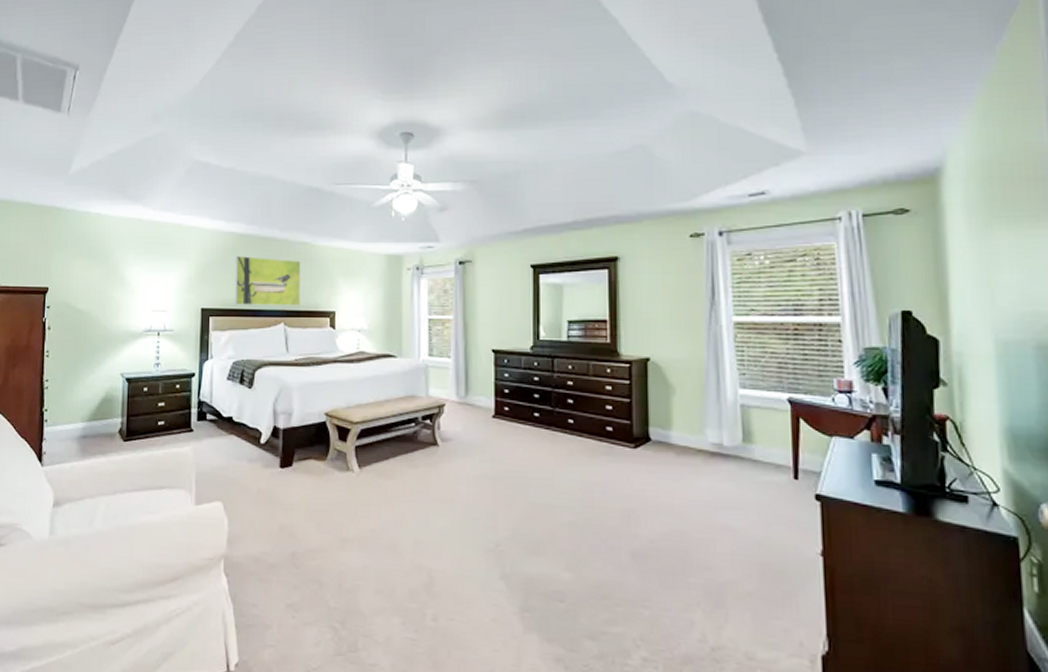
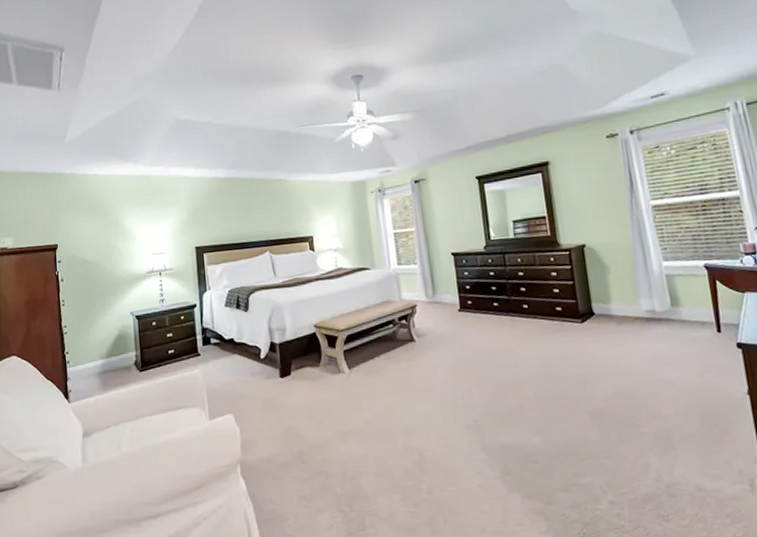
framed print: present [234,255,301,306] -> none [220,195,282,241]

